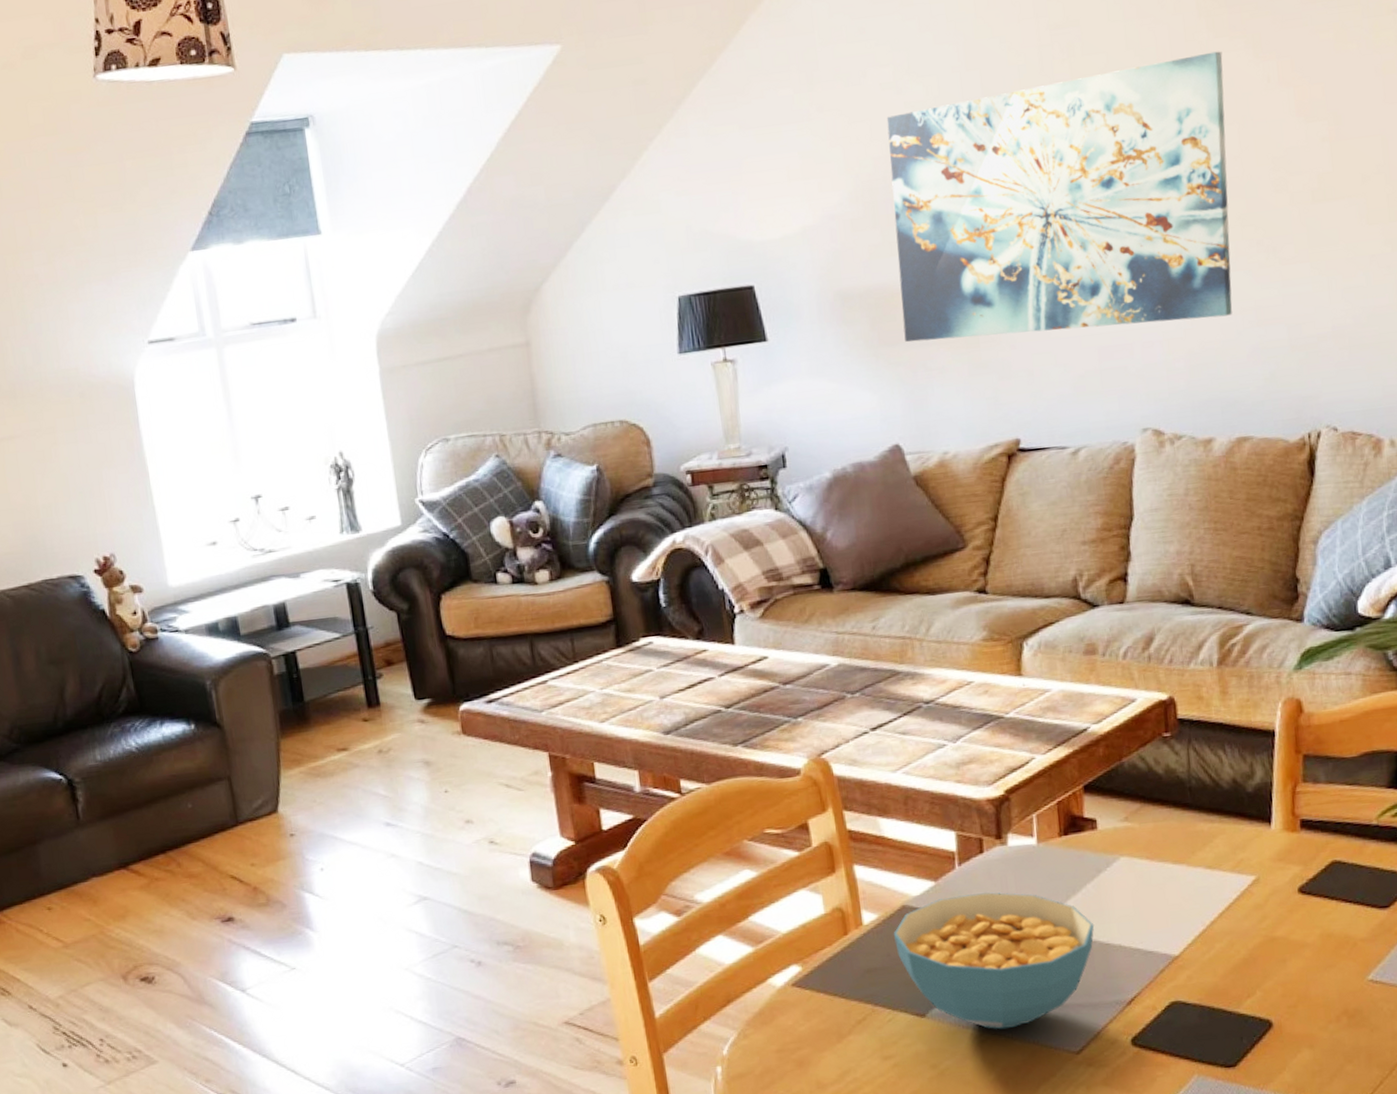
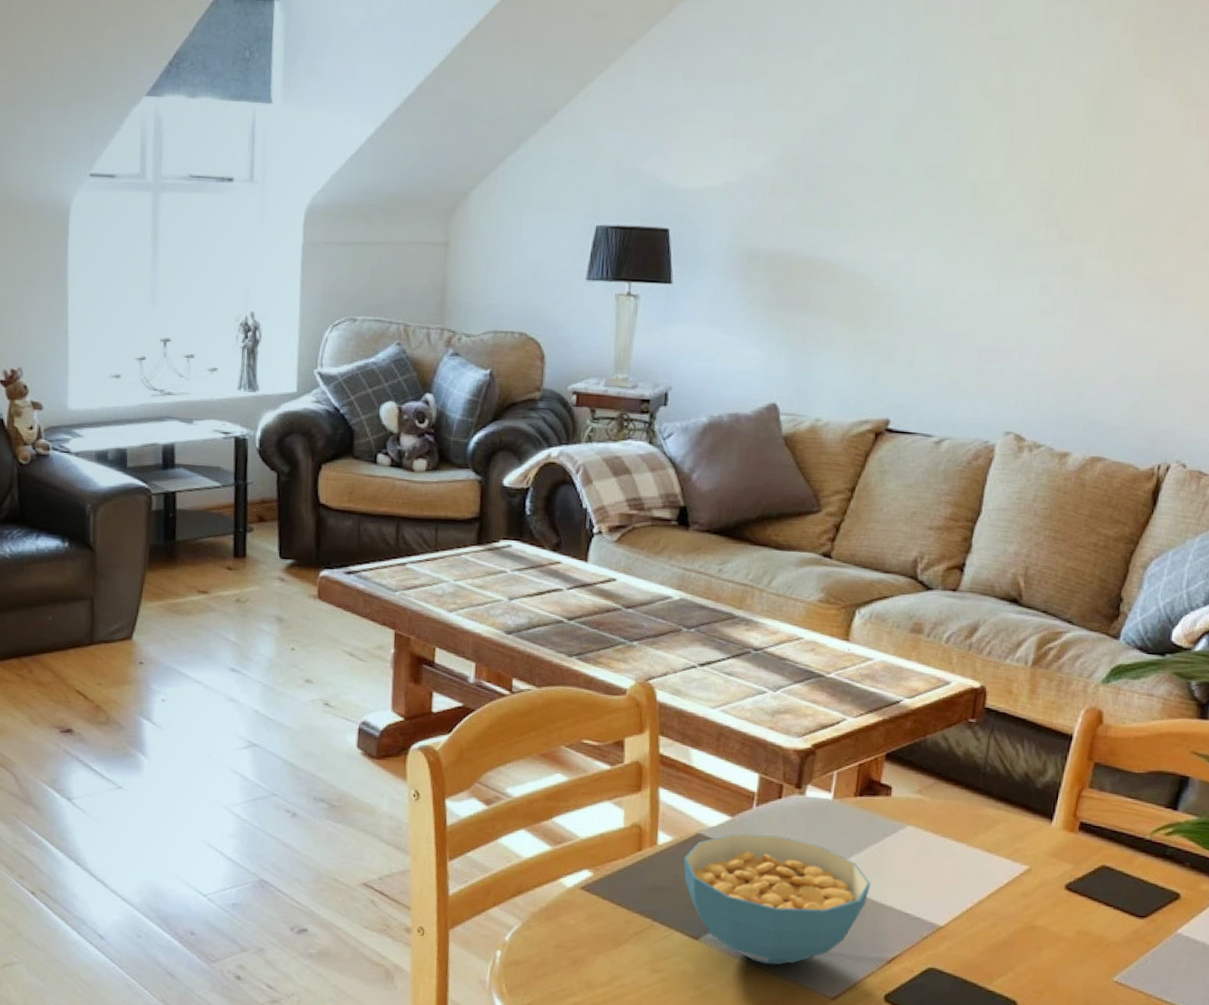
wall art: present [886,51,1232,342] -> none [800,89,1149,341]

